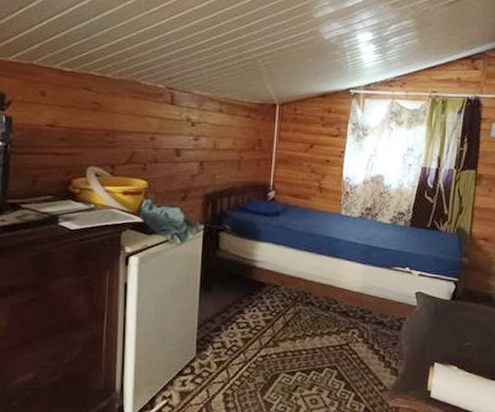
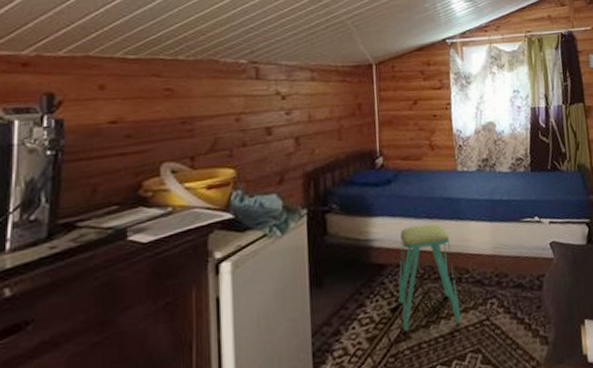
stool: none [272,255,325,342] -> present [398,223,461,331]

